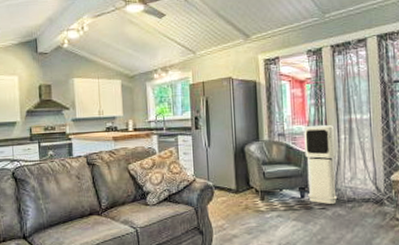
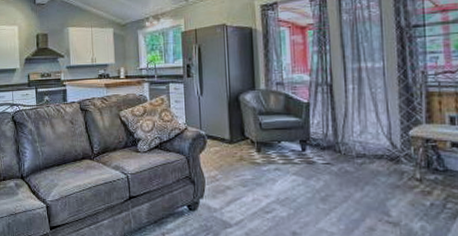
air purifier: present [303,124,337,205] -> none [305,73,344,160]

